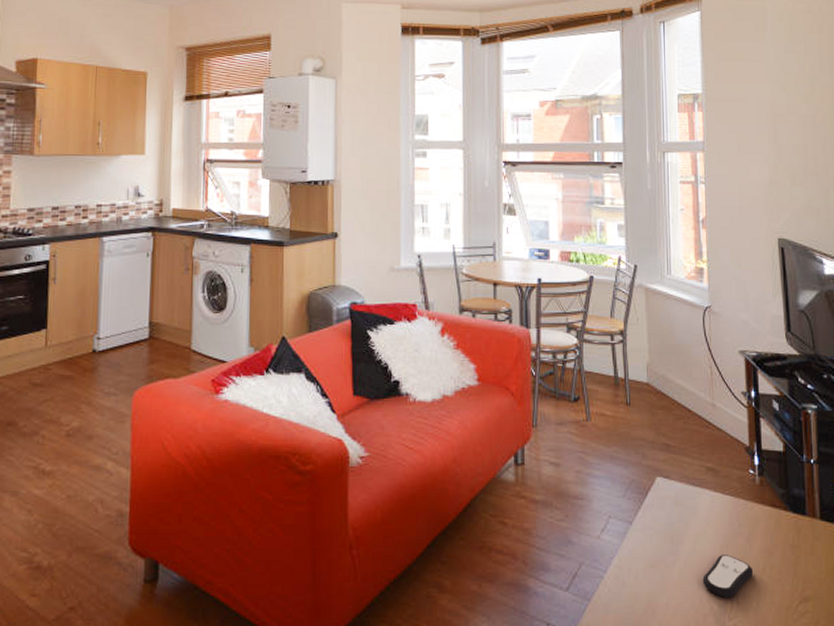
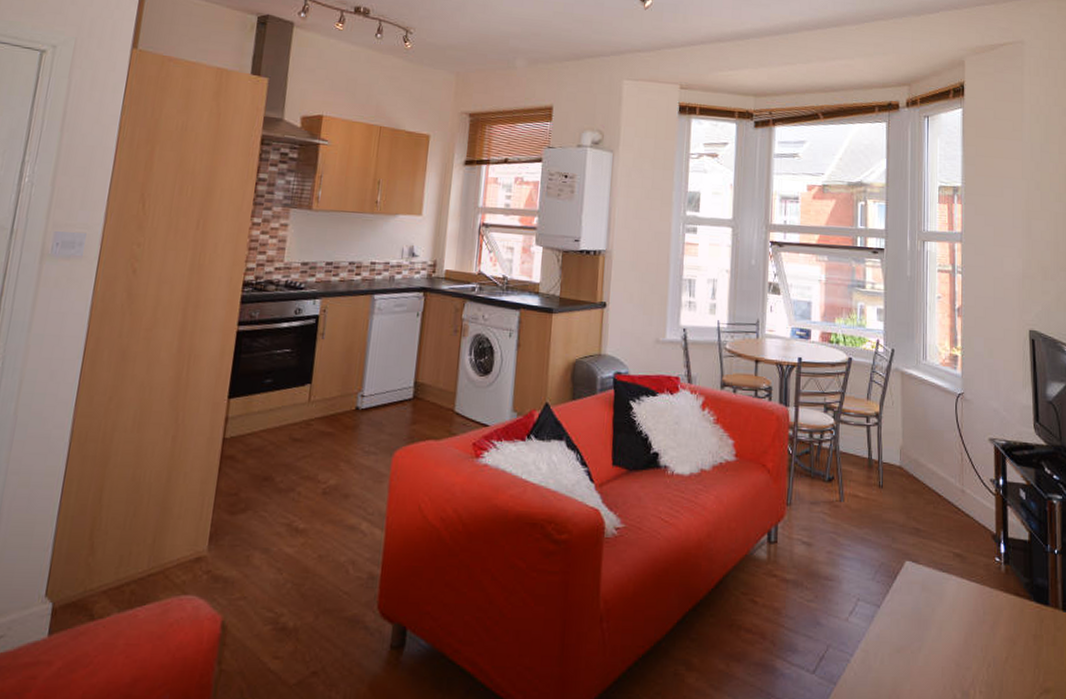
remote control: present [702,555,754,598] -> none [947,642,997,686]

